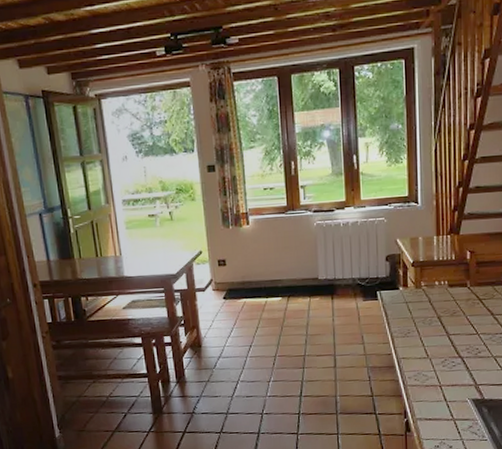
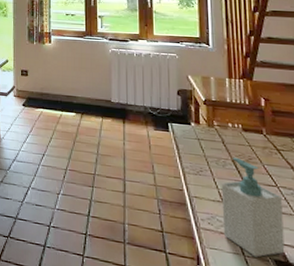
soap bottle: none [427,313,482,401] -> present [221,157,285,258]

